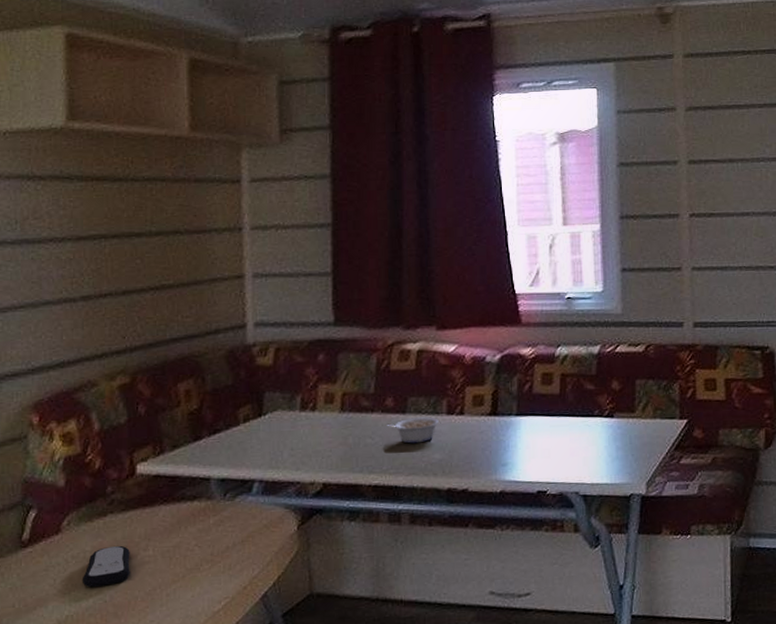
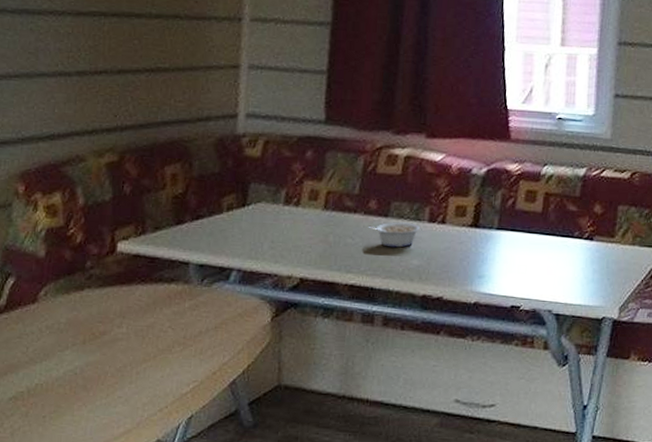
remote control: present [82,545,130,588] -> none [54,320,104,359]

